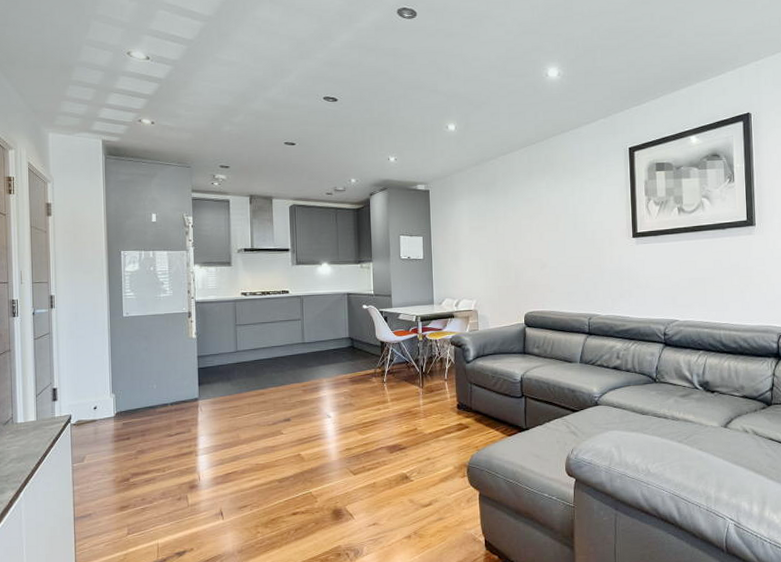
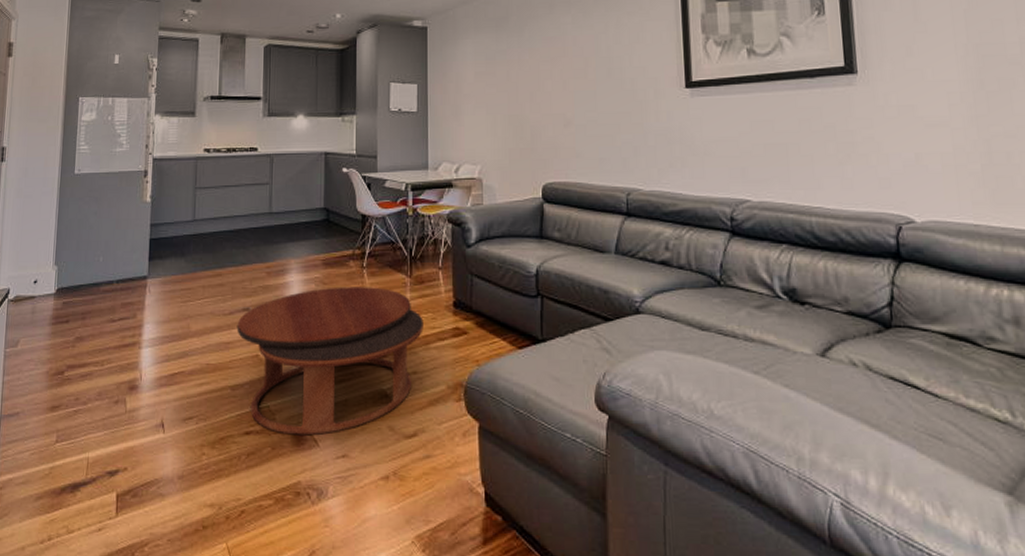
coffee table: none [280,397,434,512] -> present [237,287,423,436]

